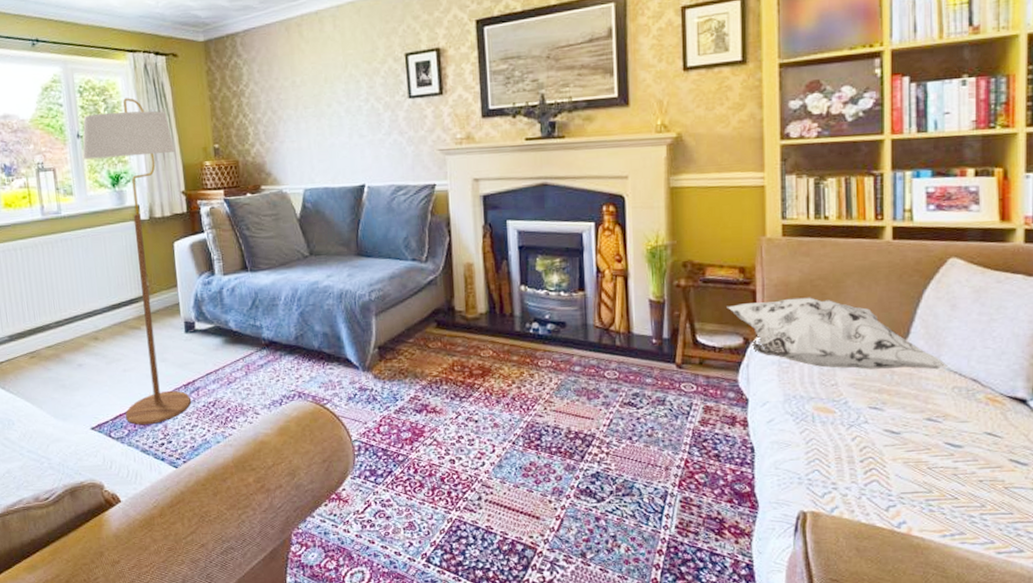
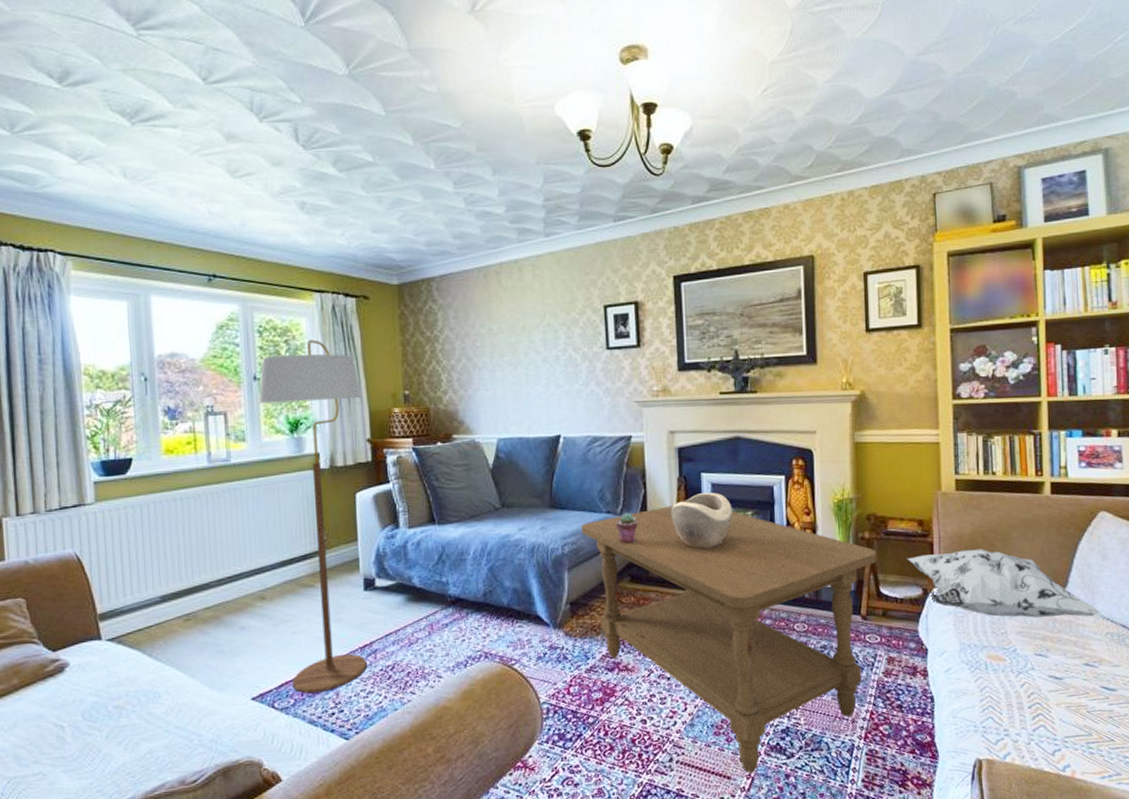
coffee table: none [387,253,694,515] -> present [581,506,877,773]
potted succulent: none [421,260,444,291] -> present [616,512,638,544]
decorative bowl: none [477,239,540,296] -> present [671,492,733,549]

